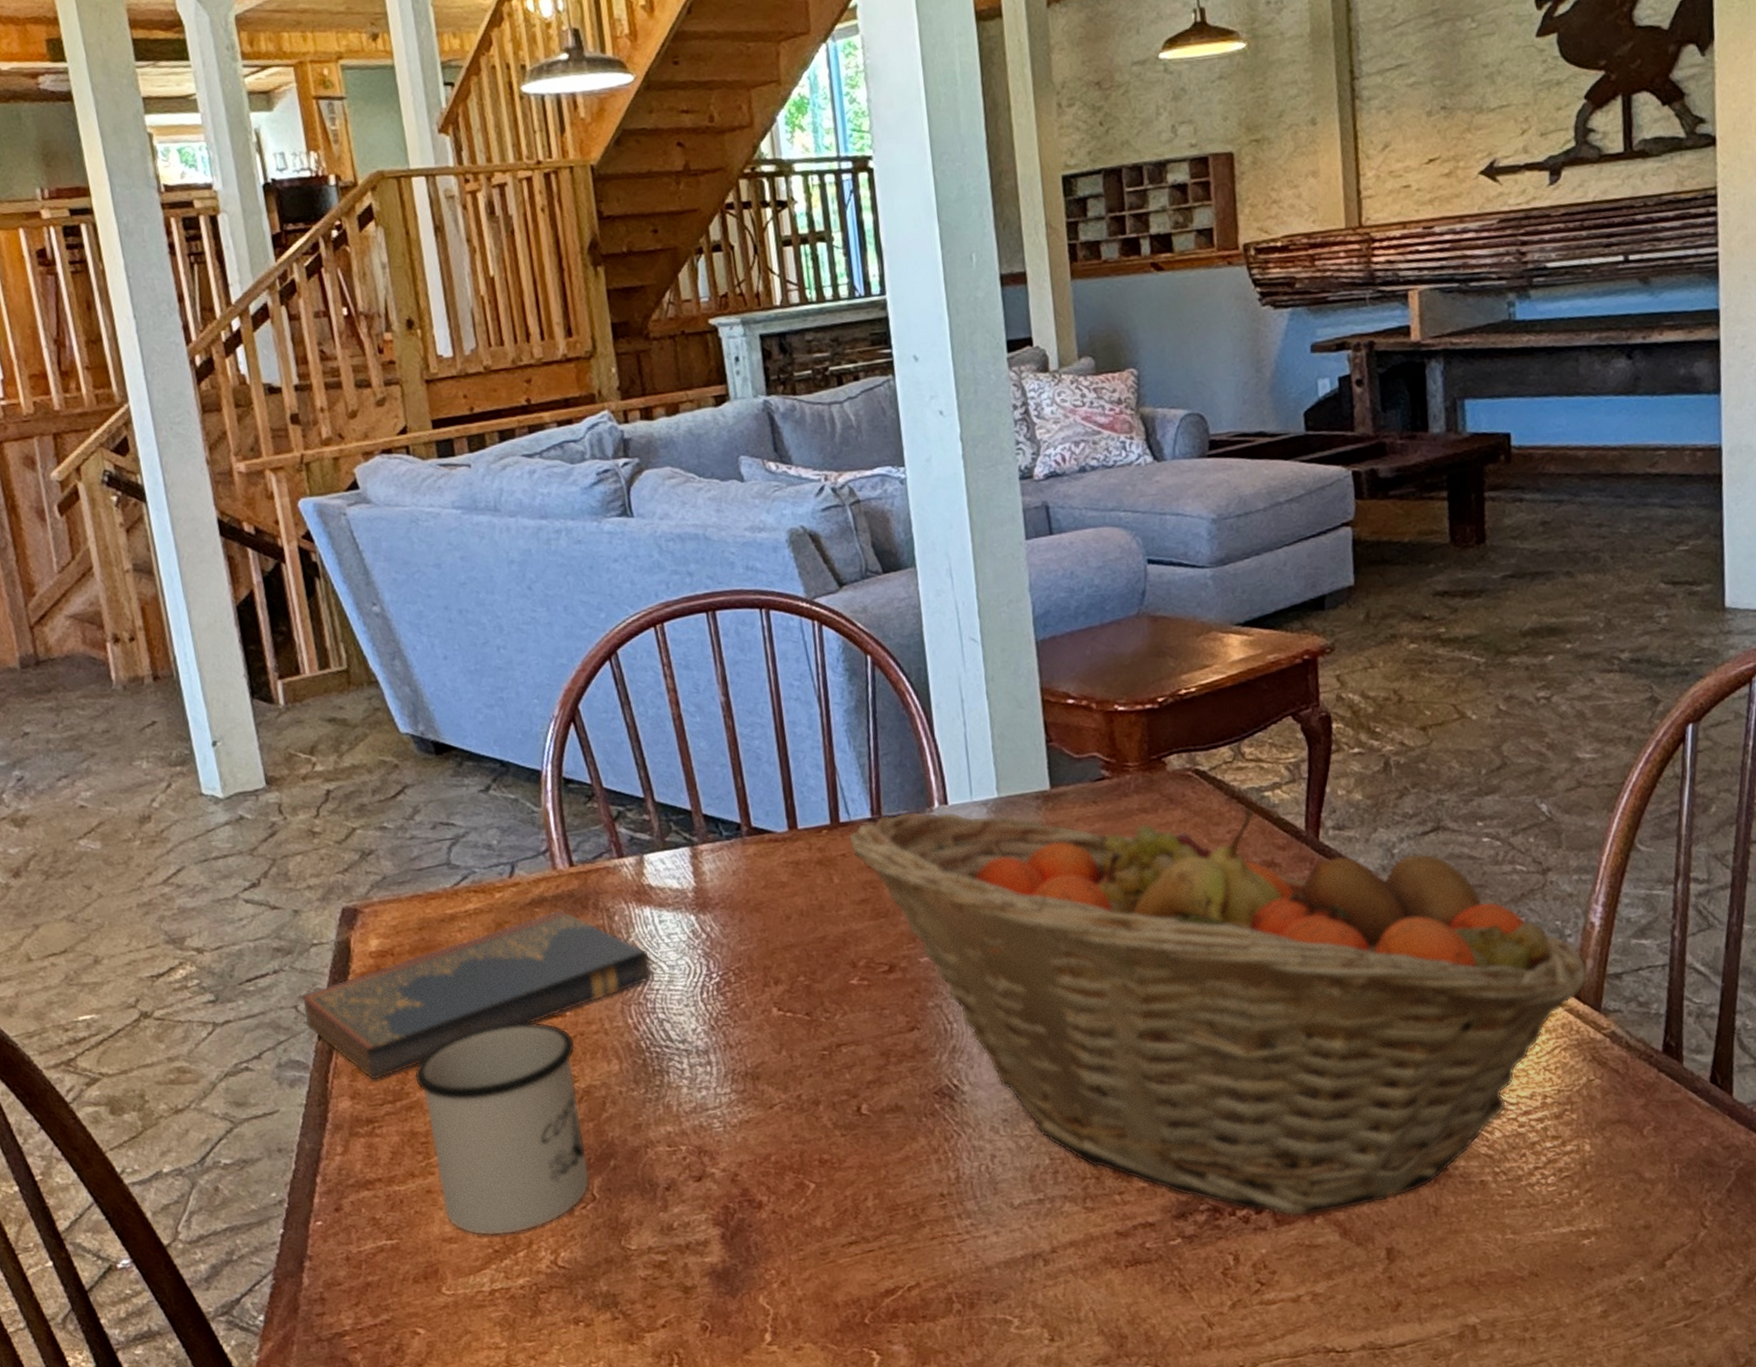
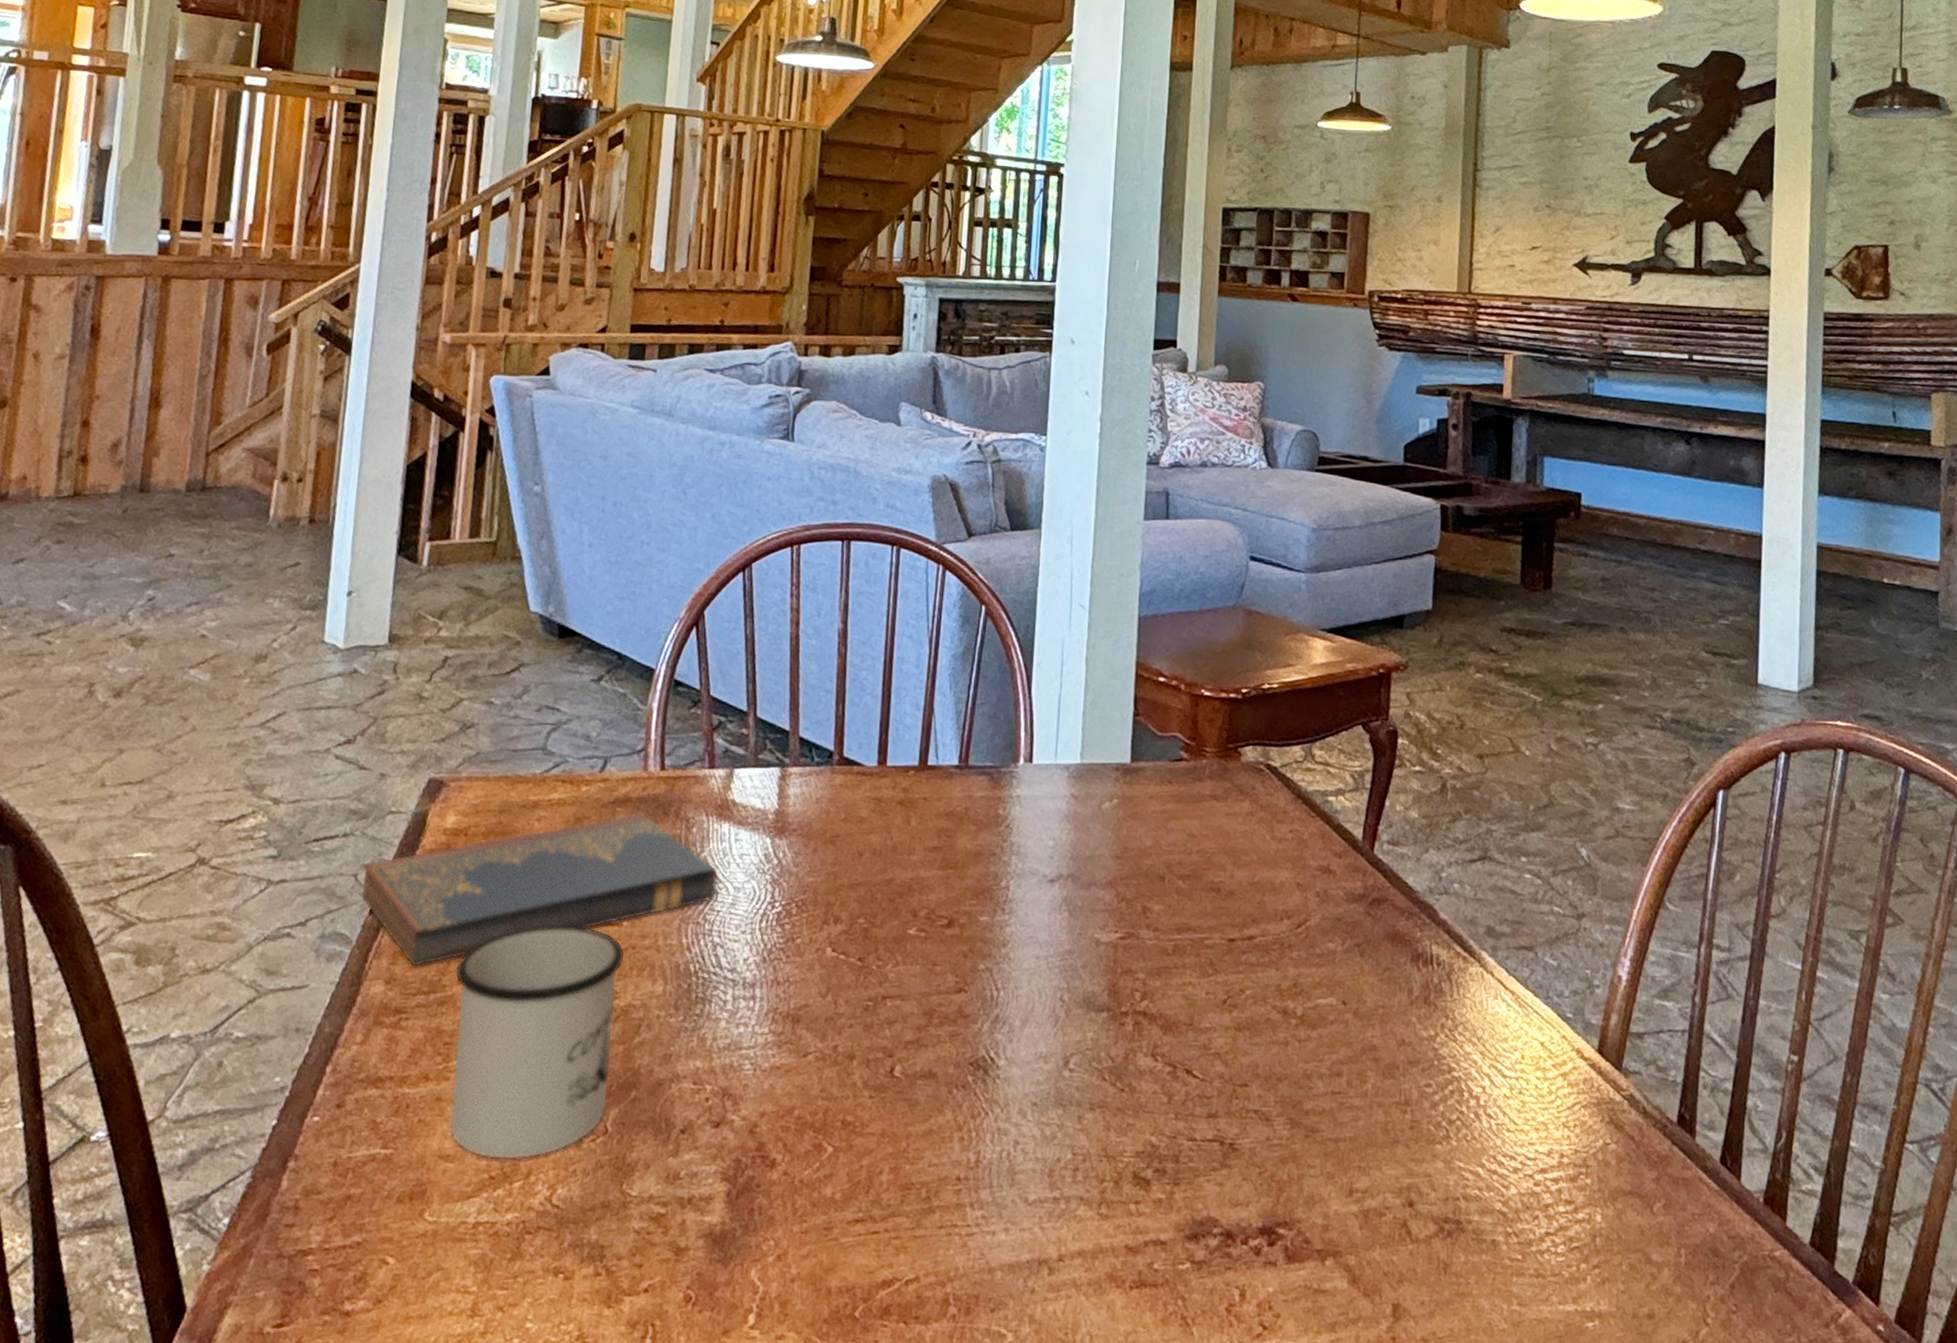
fruit basket: present [847,808,1589,1216] -> none [932,764,1613,1255]

